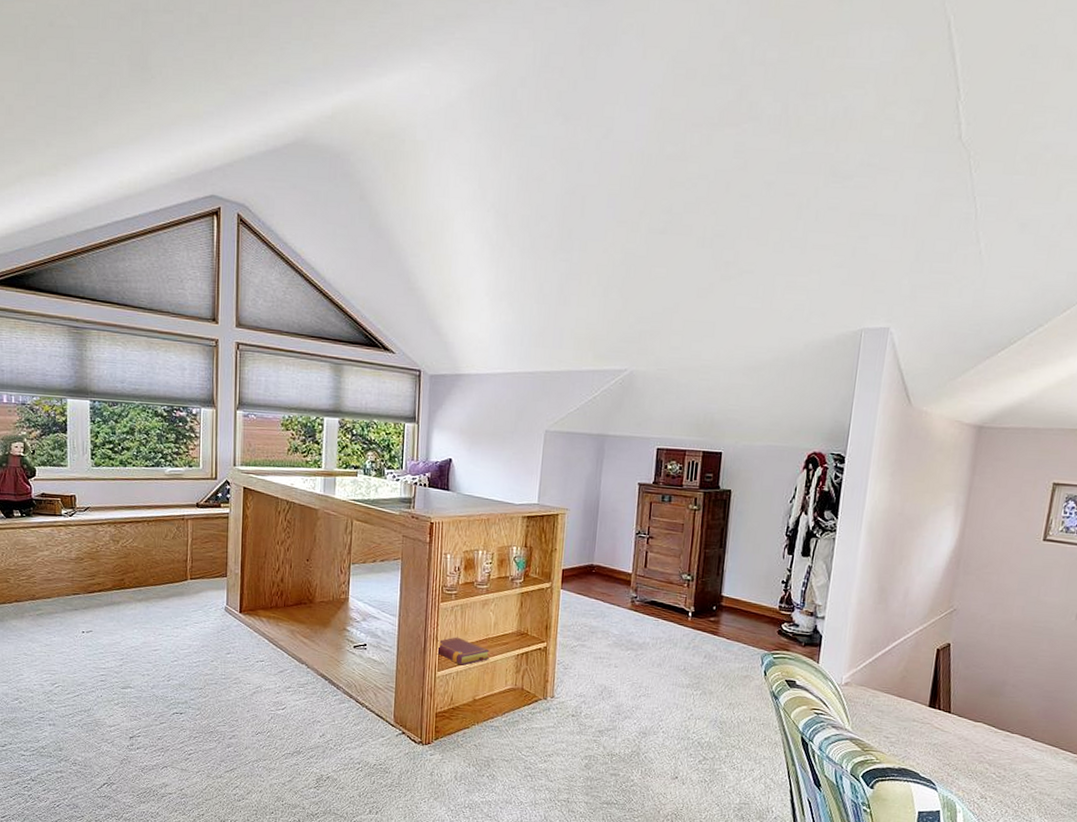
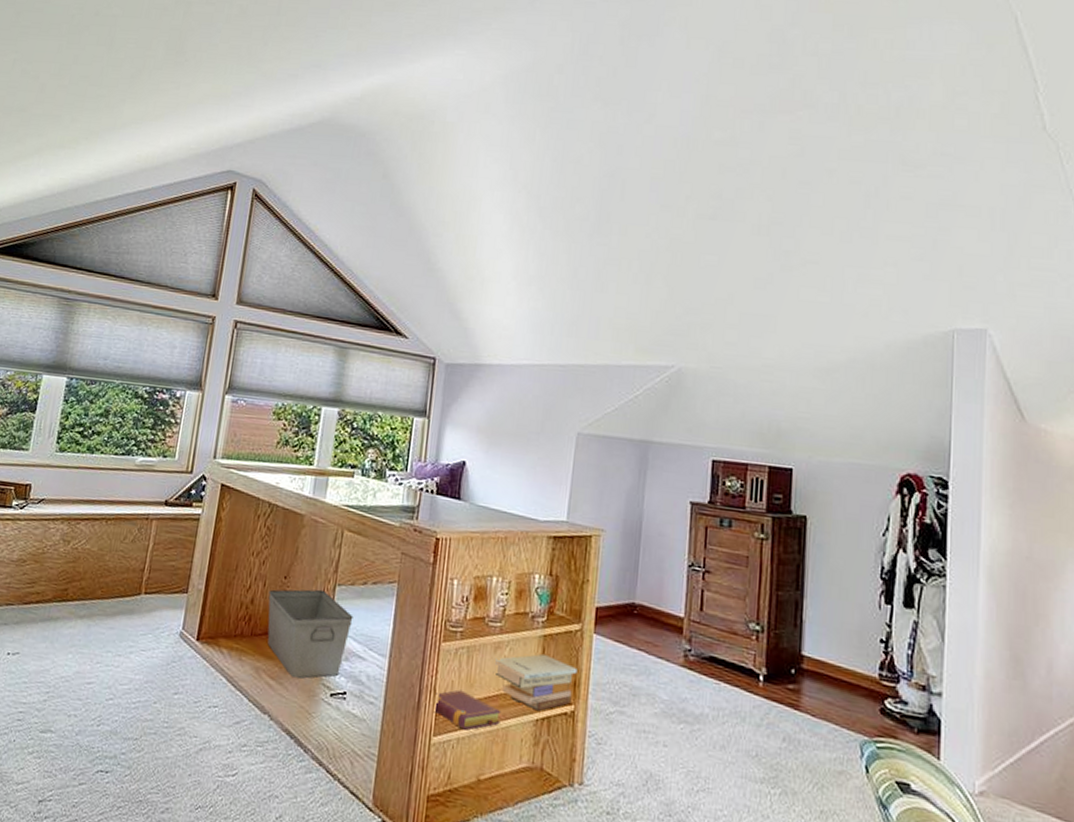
storage bin: none [295,568,367,637] -> present [267,589,353,679]
books: none [482,606,548,648] -> present [493,653,577,711]

